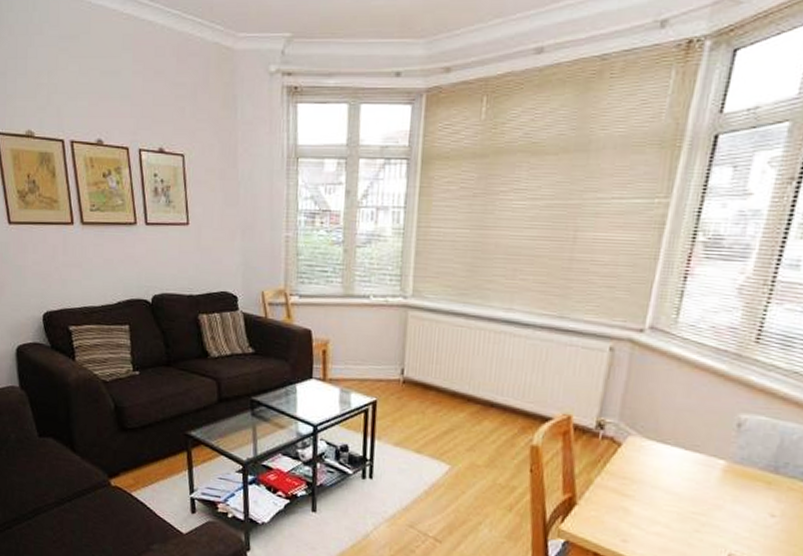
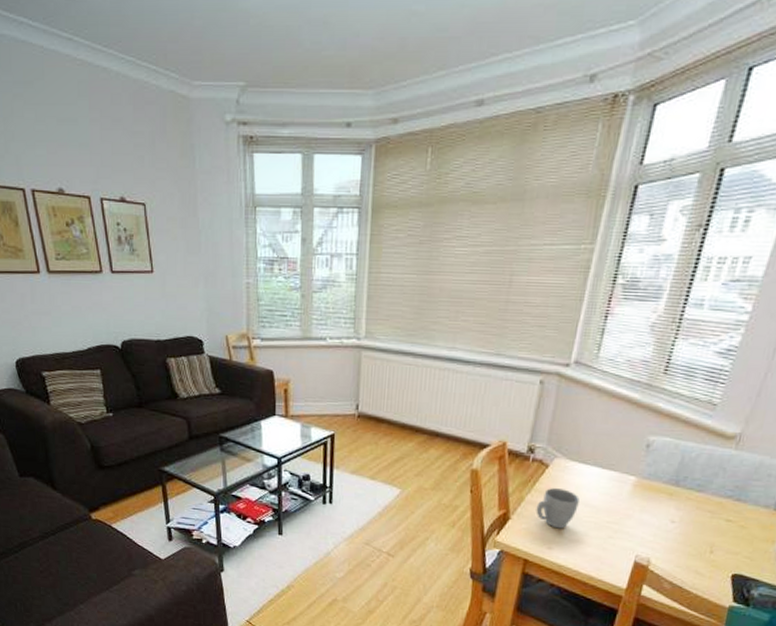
mug: none [607,470,659,519] -> present [536,488,580,529]

